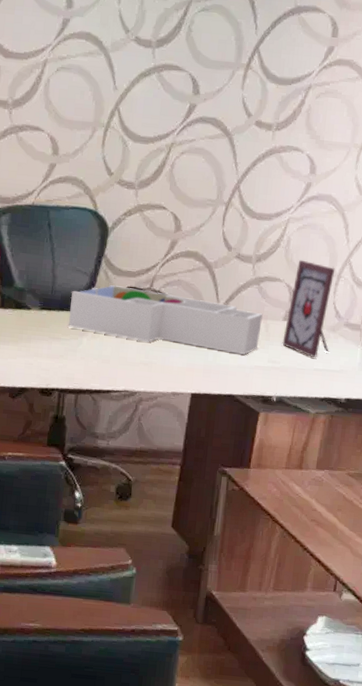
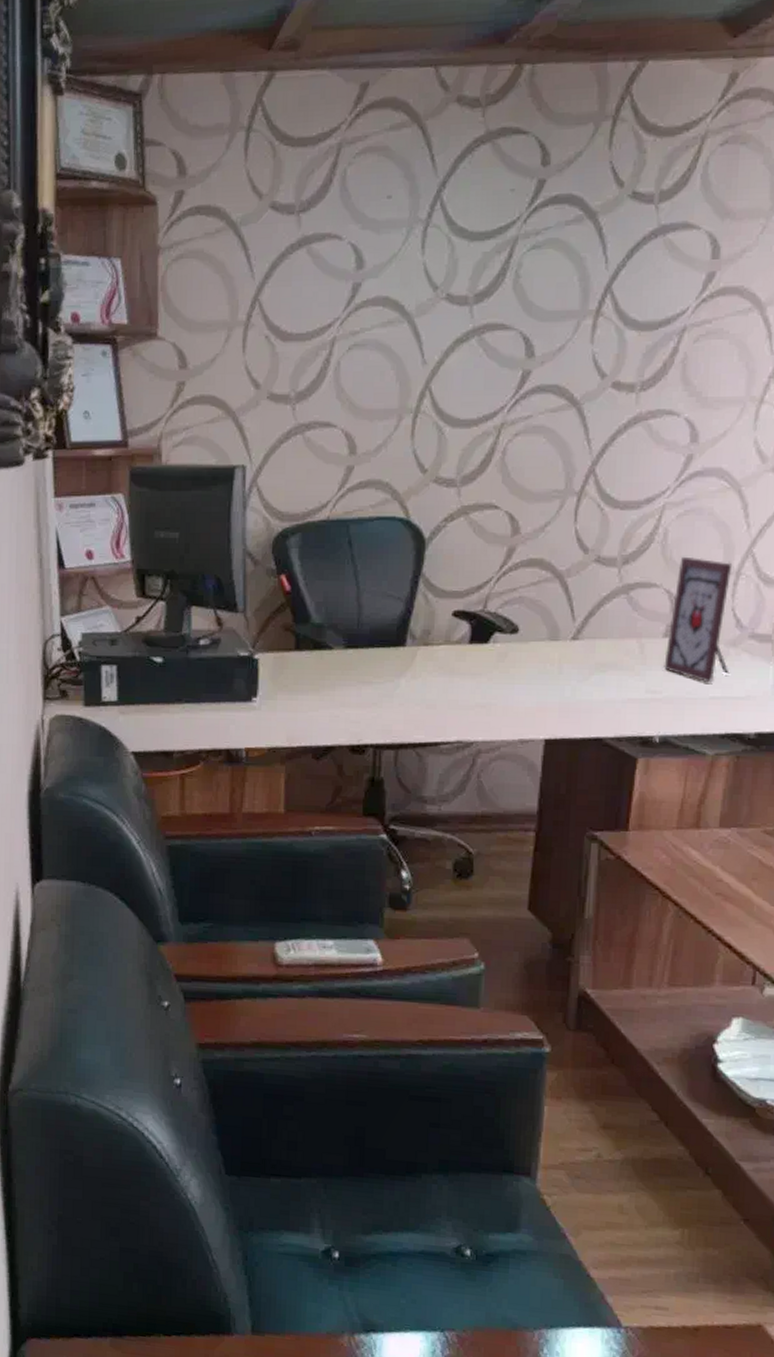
desk organizer: present [68,285,263,355] -> none [380,611,635,687]

